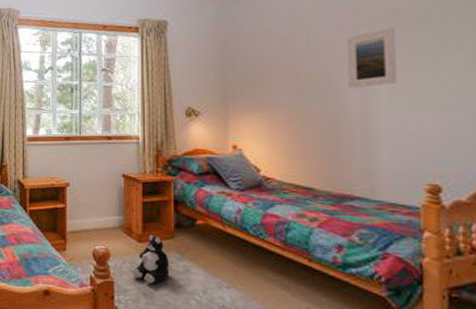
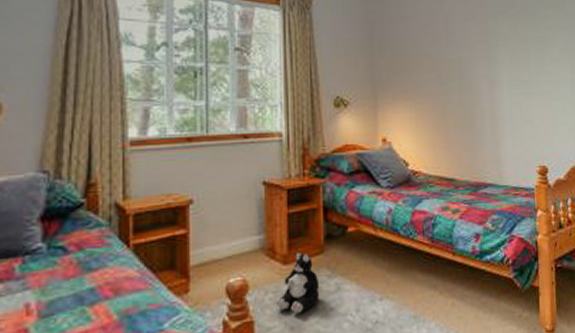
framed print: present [346,27,397,89] -> none [477,19,515,77]

